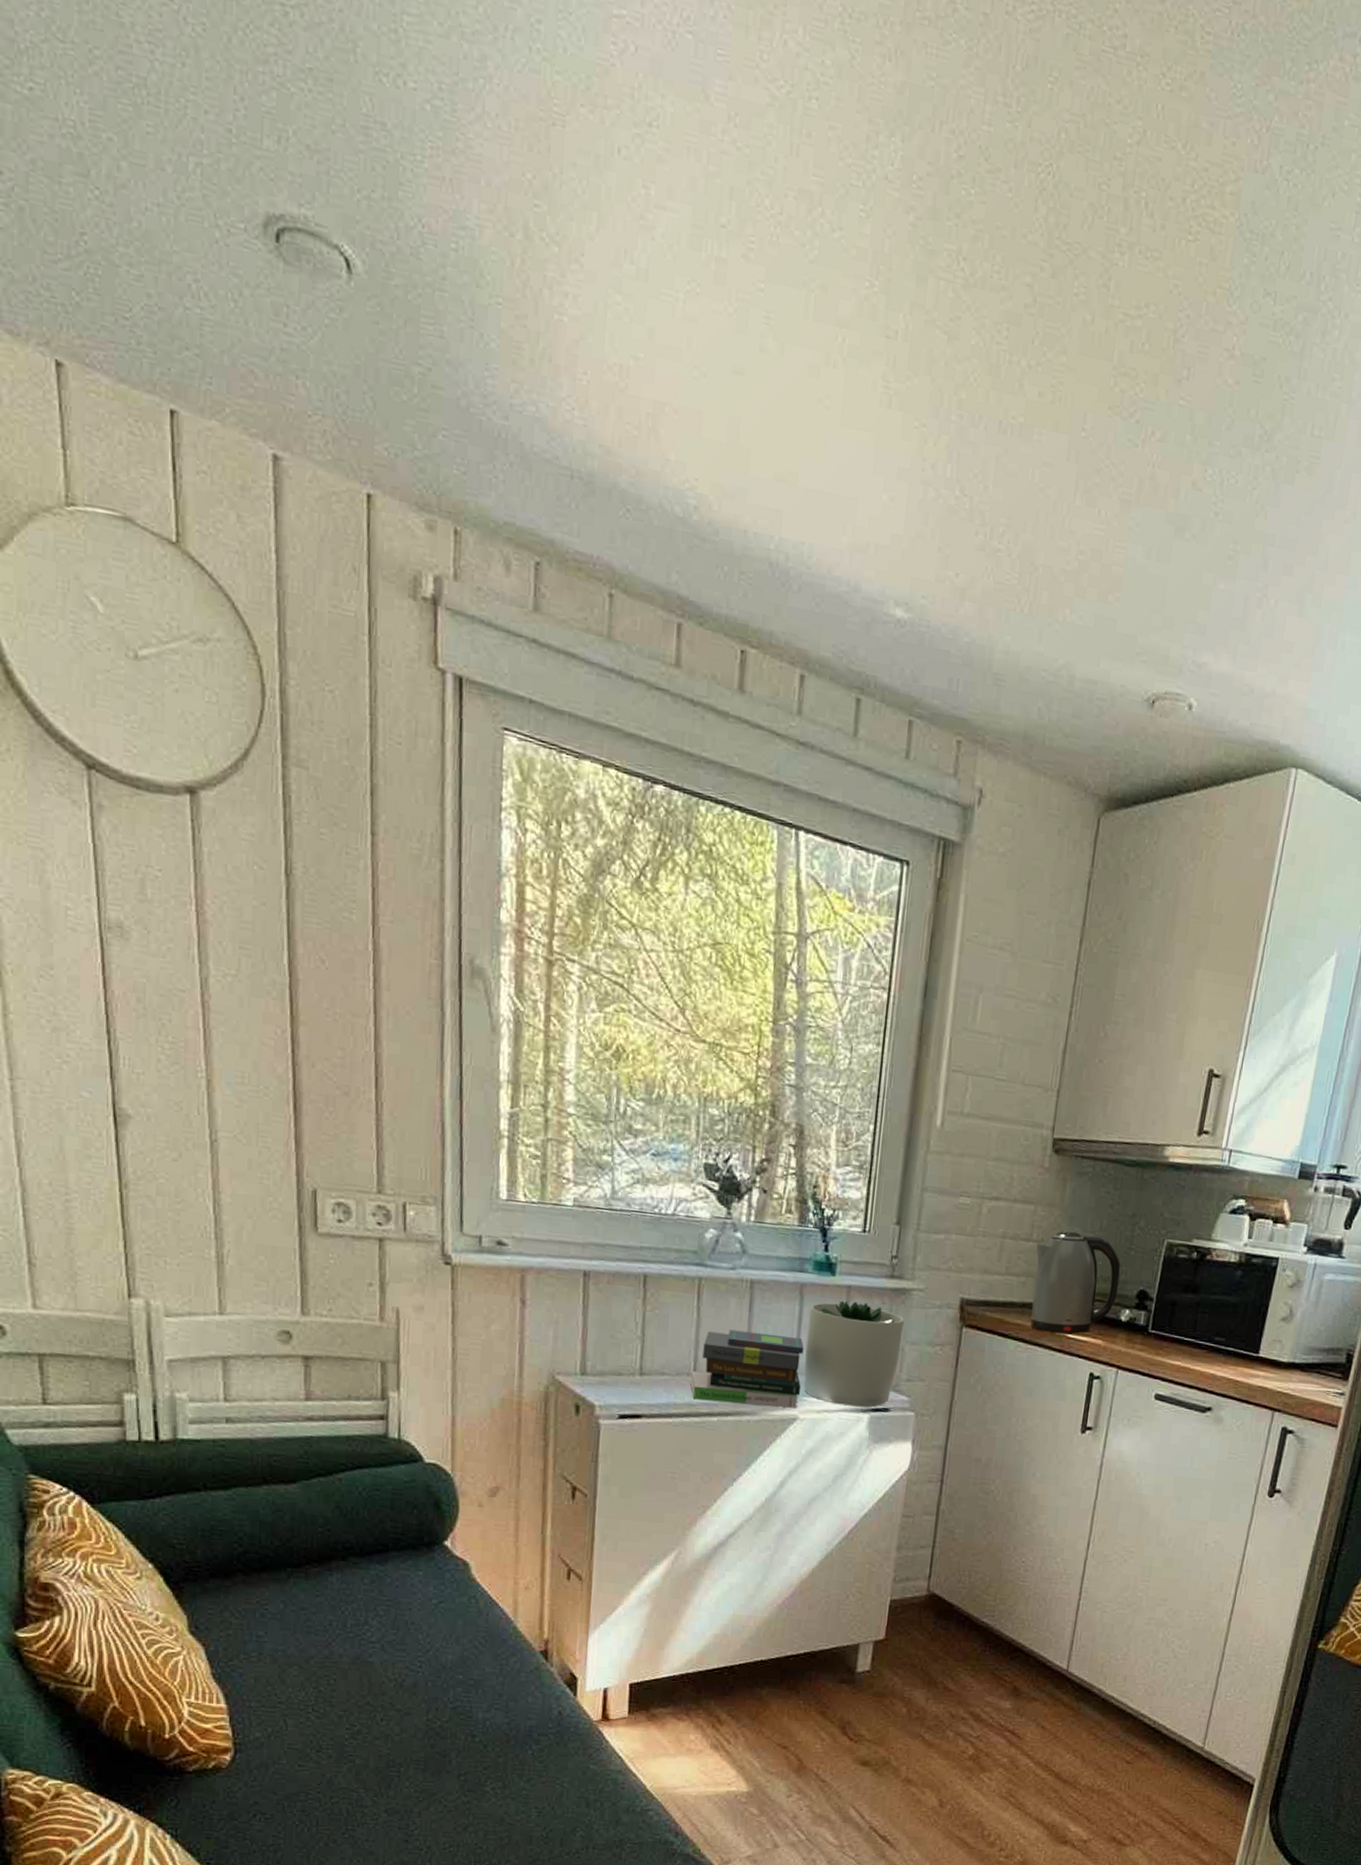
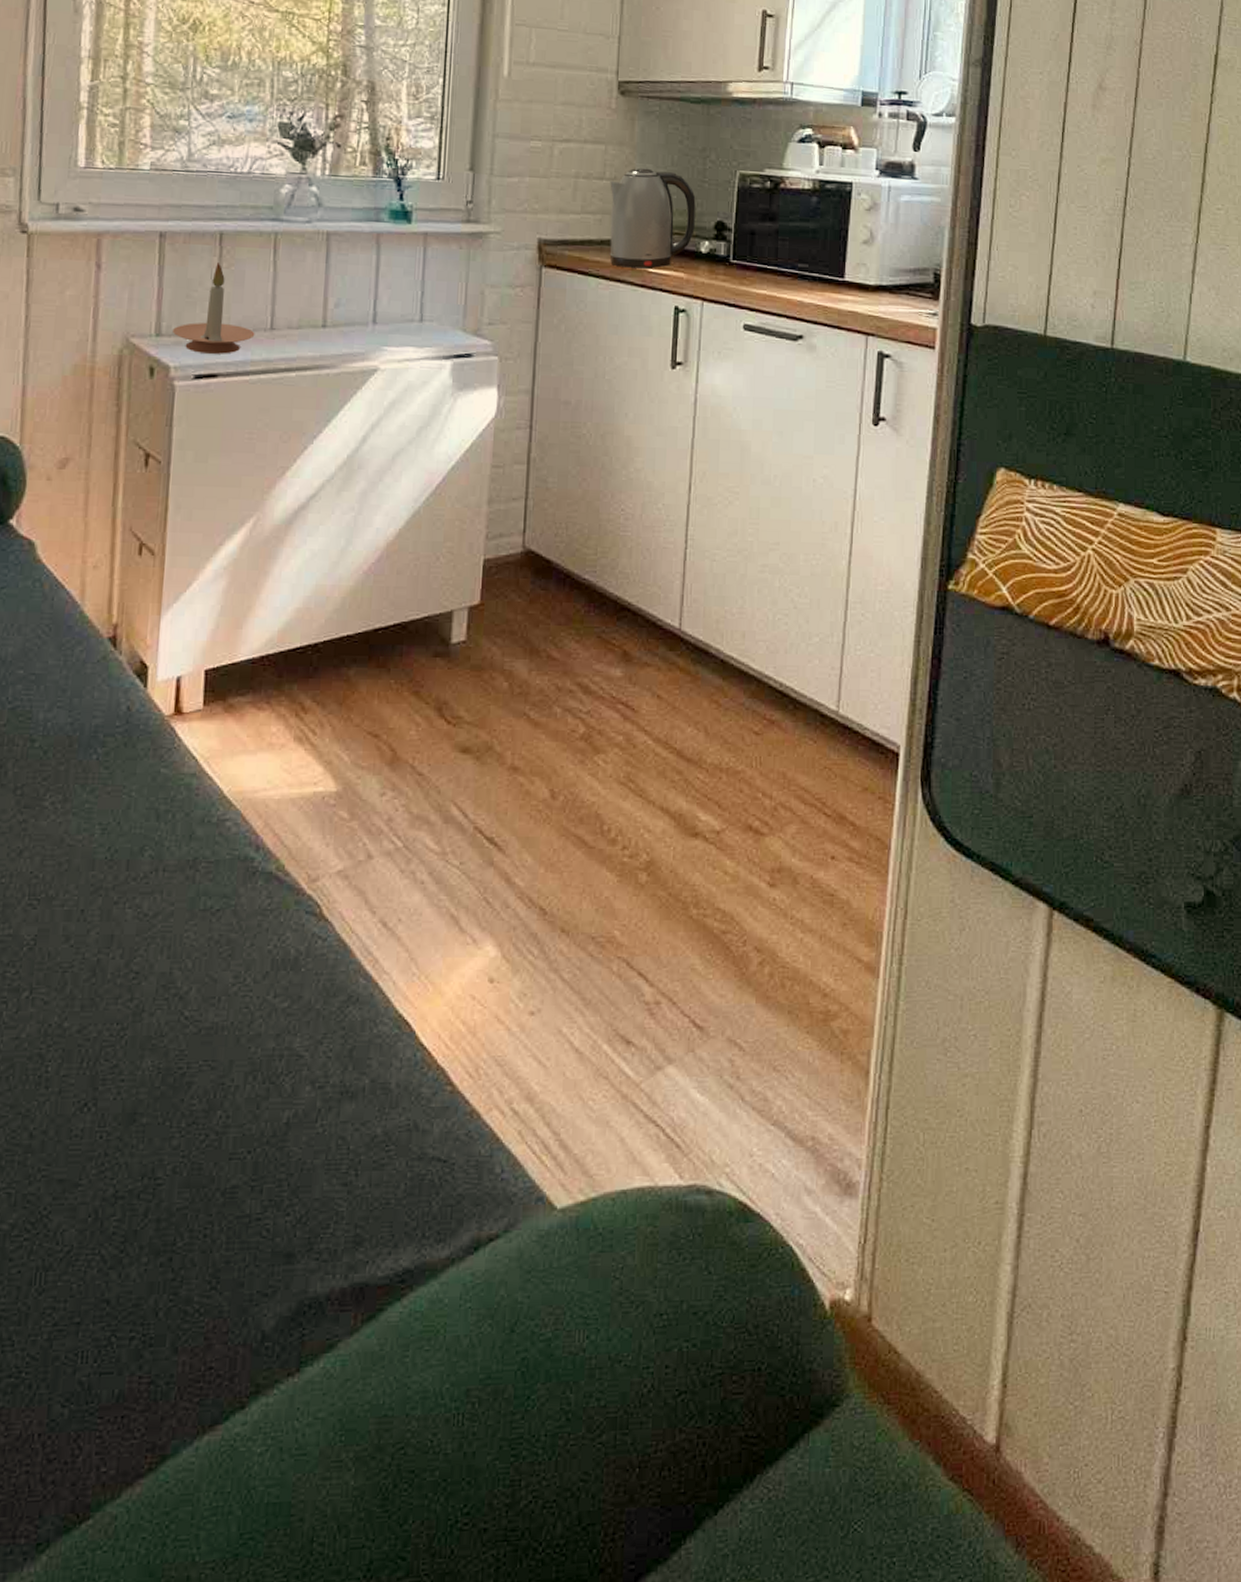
candle holder: none [596,1305,678,1396] -> present [172,263,255,354]
books: present [689,1329,804,1408] -> none [266,282,382,359]
planter: present [803,1300,904,1407] -> none [383,247,482,354]

